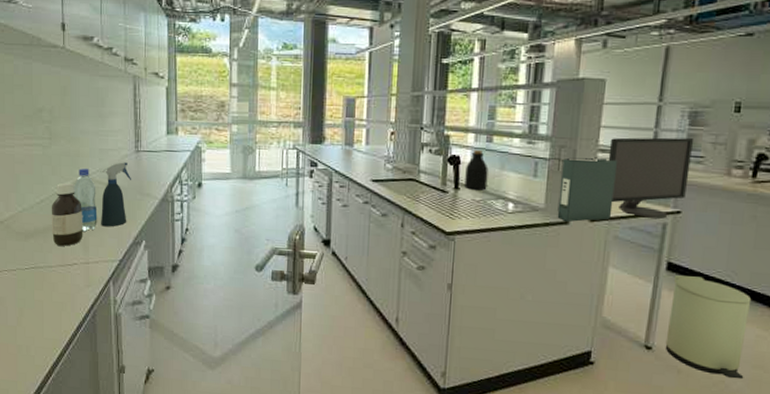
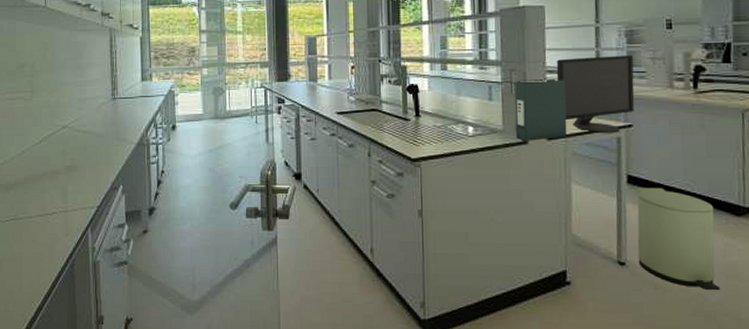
bottle: present [51,182,83,246] -> none [31,133,63,195]
bottle: present [73,169,98,232] -> none [53,118,76,180]
spray bottle: present [100,162,132,227] -> none [79,110,109,174]
bottle: present [465,150,489,190] -> none [424,78,446,116]

